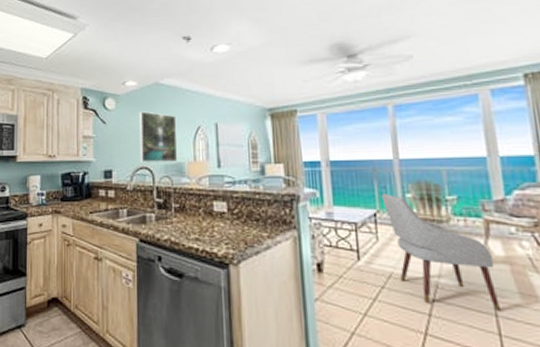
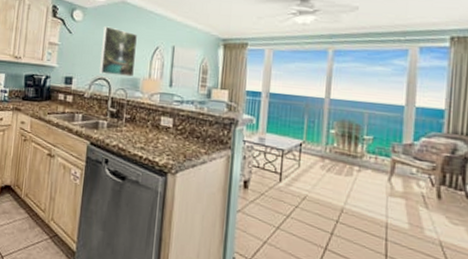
chair: present [381,194,502,312] -> none [309,127,393,238]

